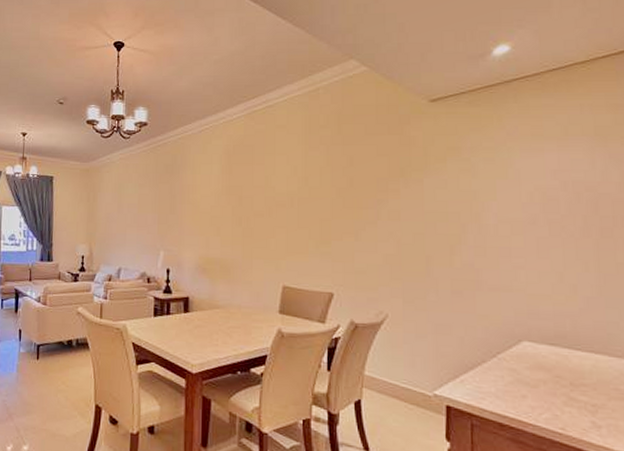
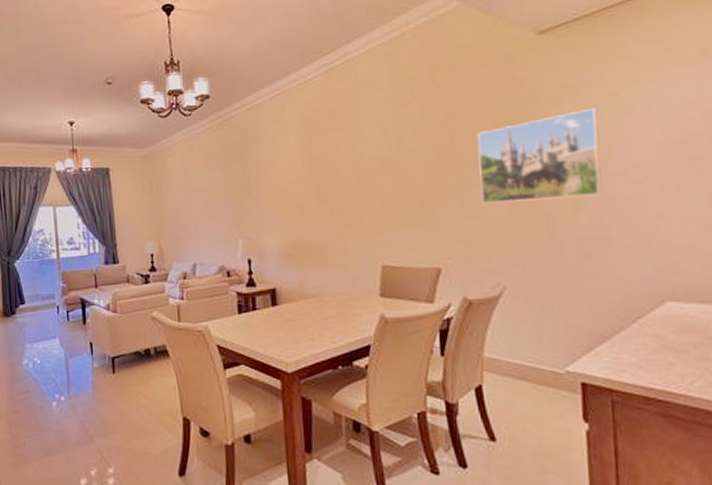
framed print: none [372,168,475,244] -> present [477,107,602,204]

